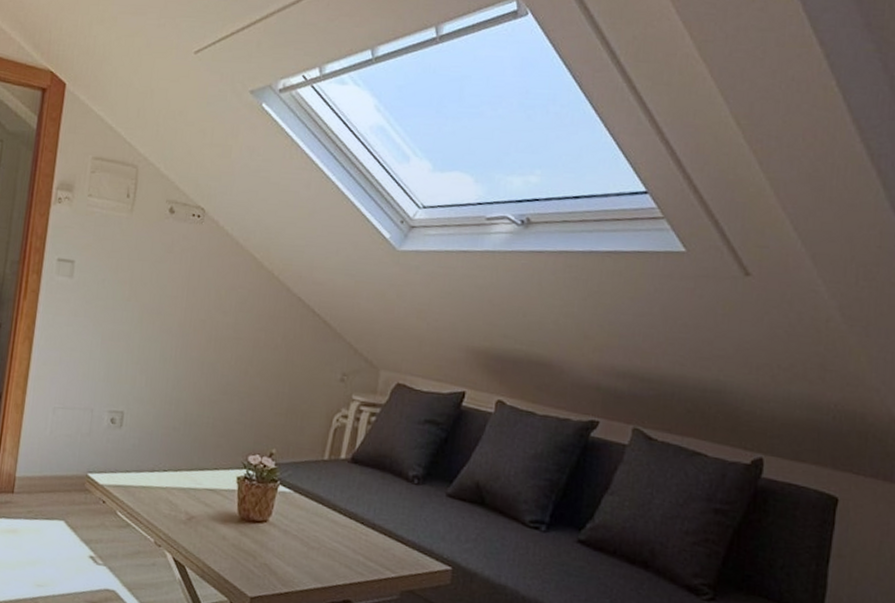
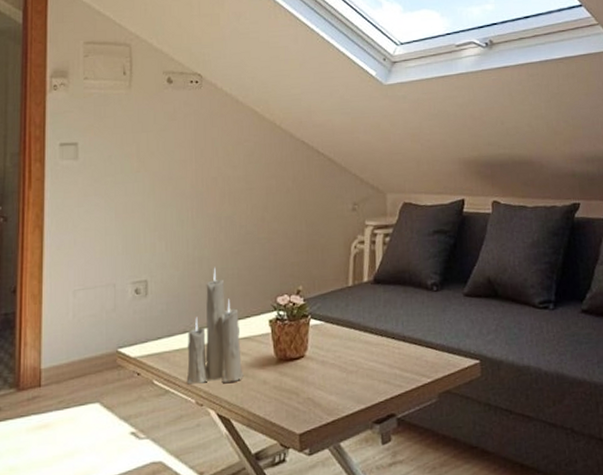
candle: none [148,412,208,531] -> present [186,267,244,385]

